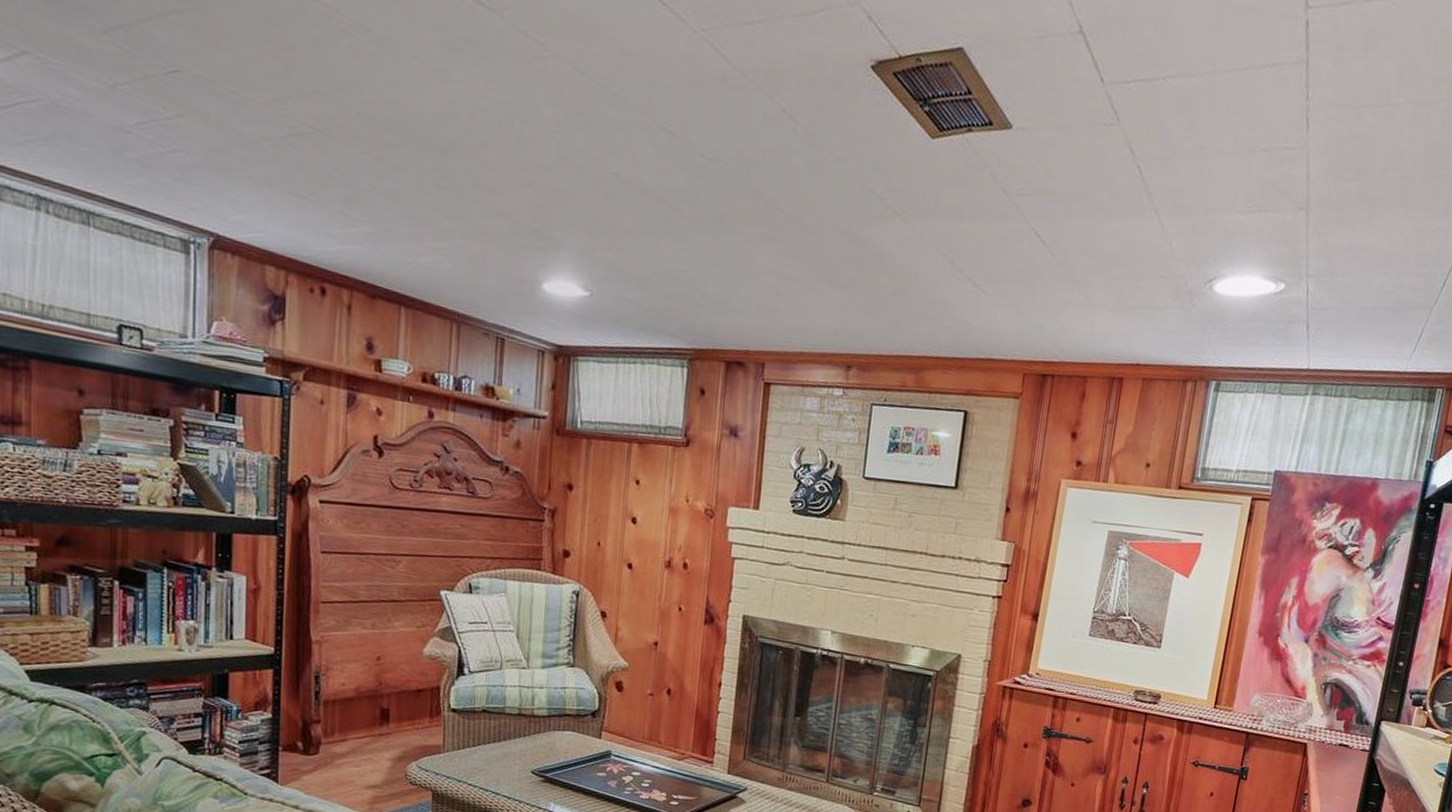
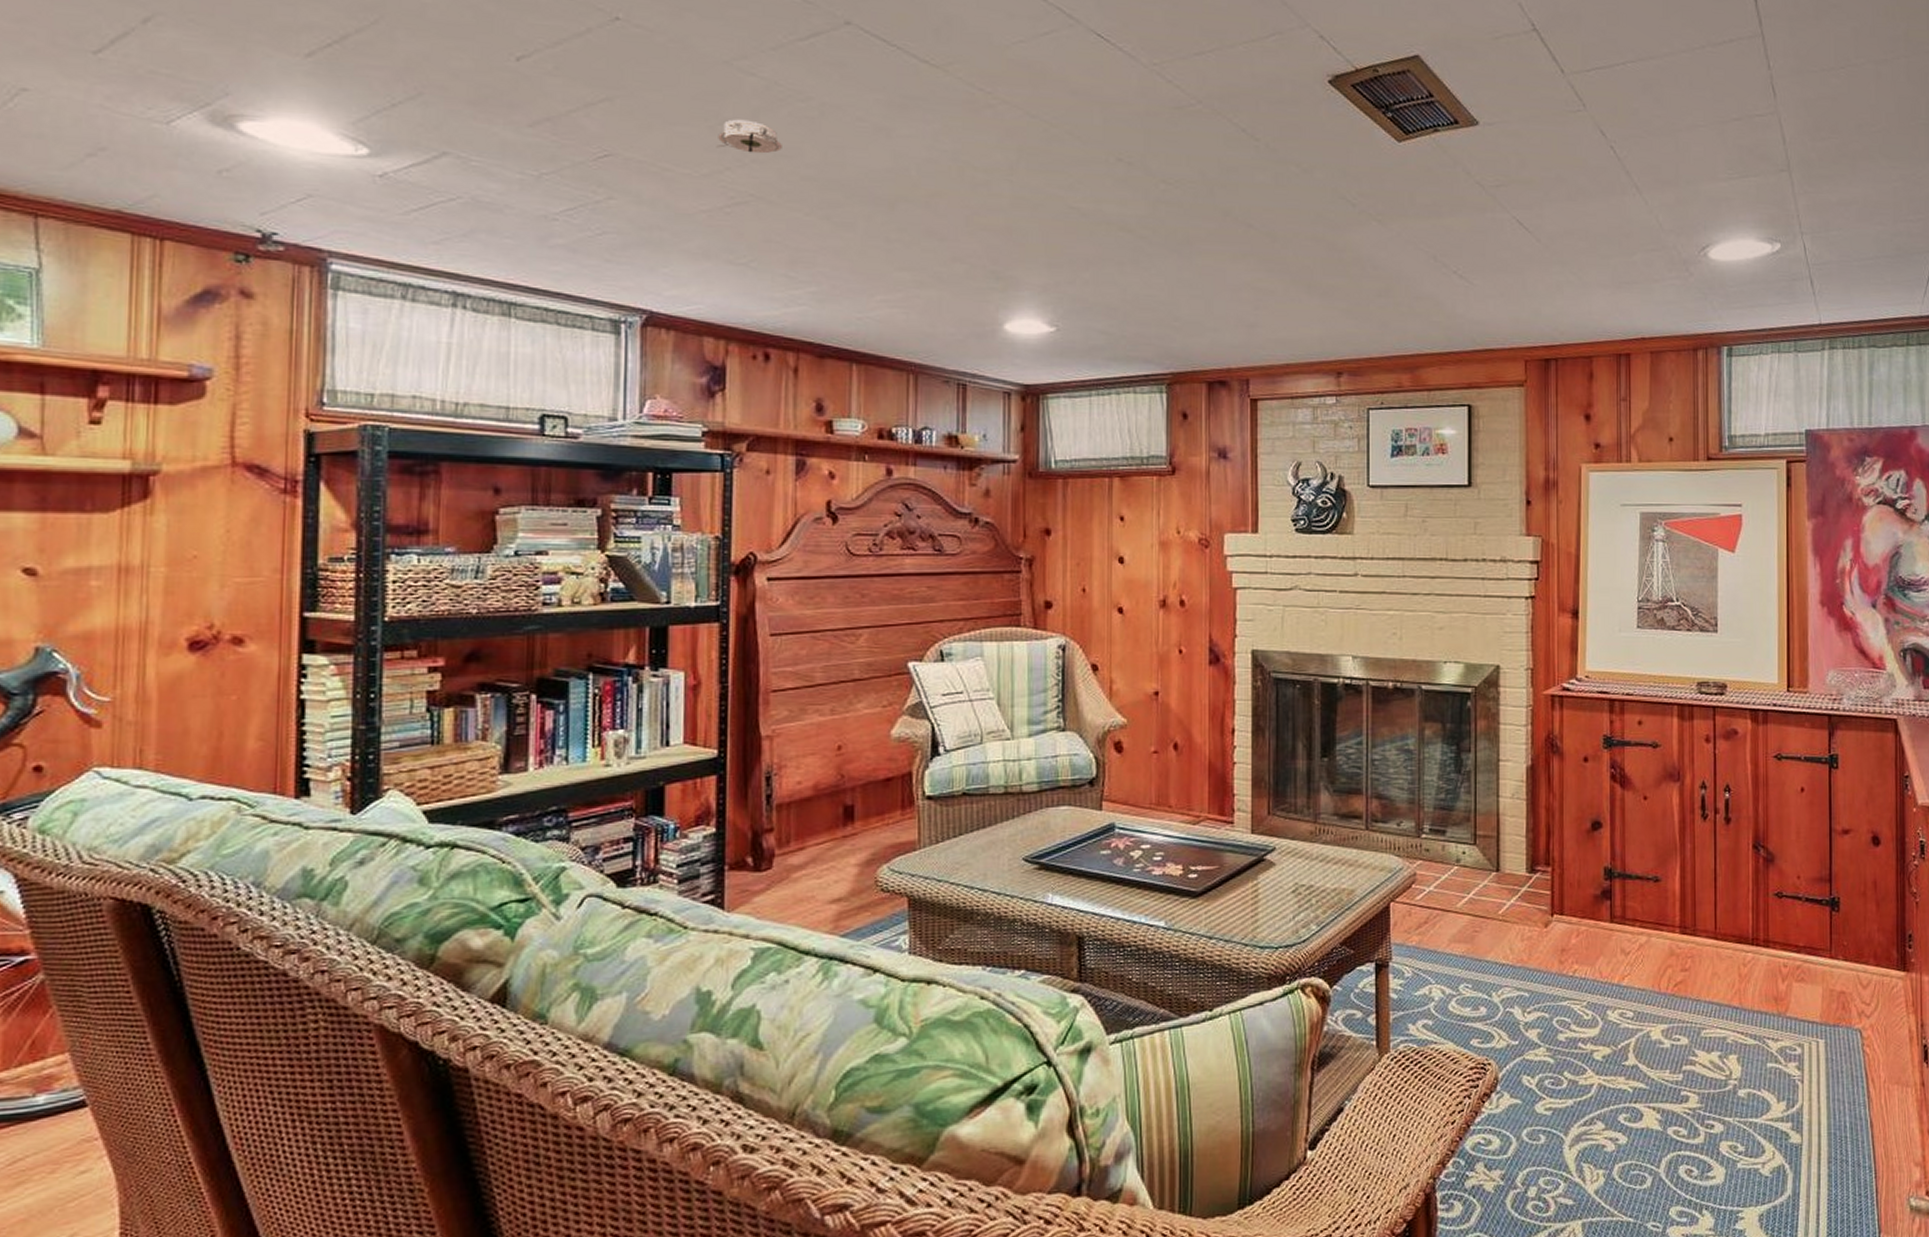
smoke detector: none [279,45,342,86] -> present [716,119,782,154]

